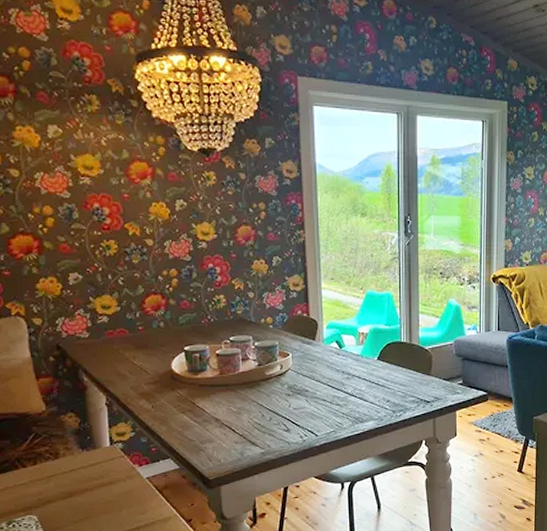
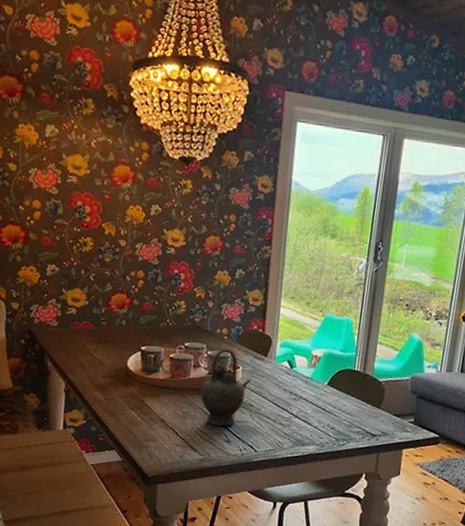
teapot: none [253,337,302,416] -> present [200,348,251,426]

